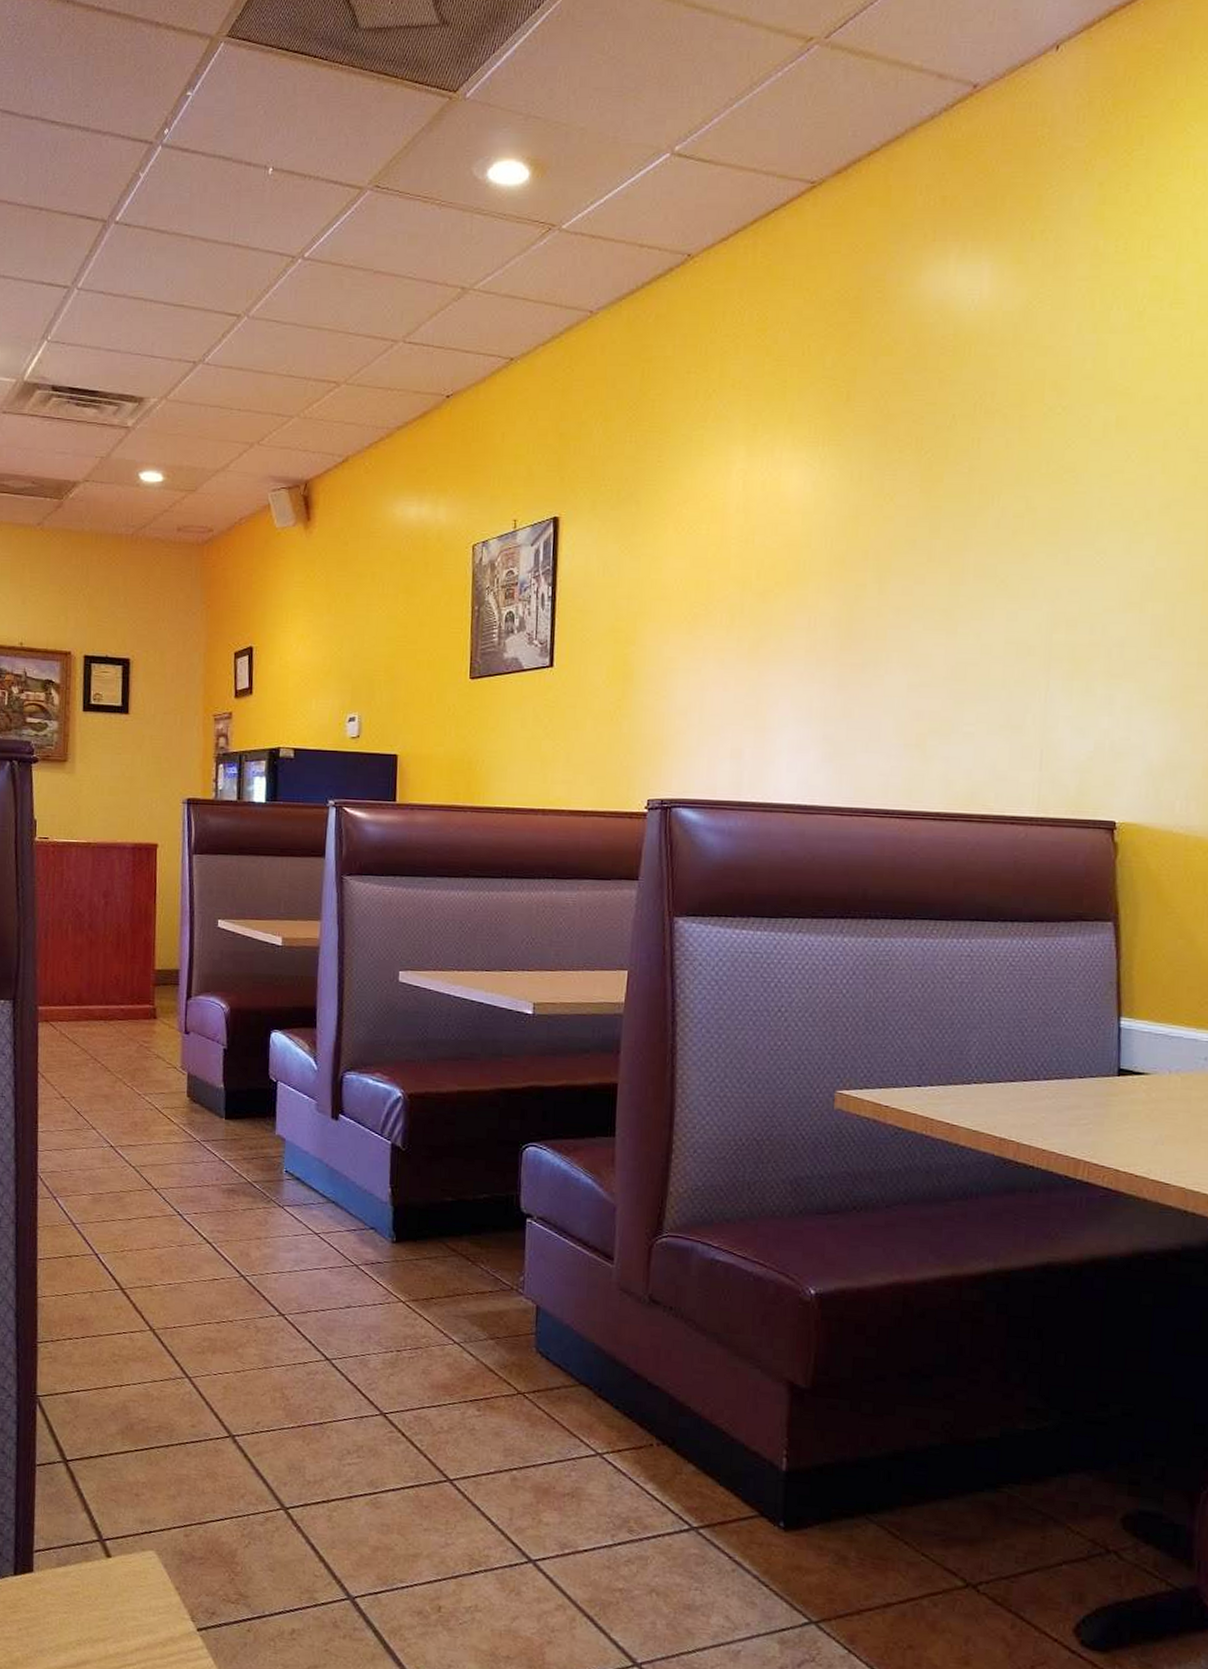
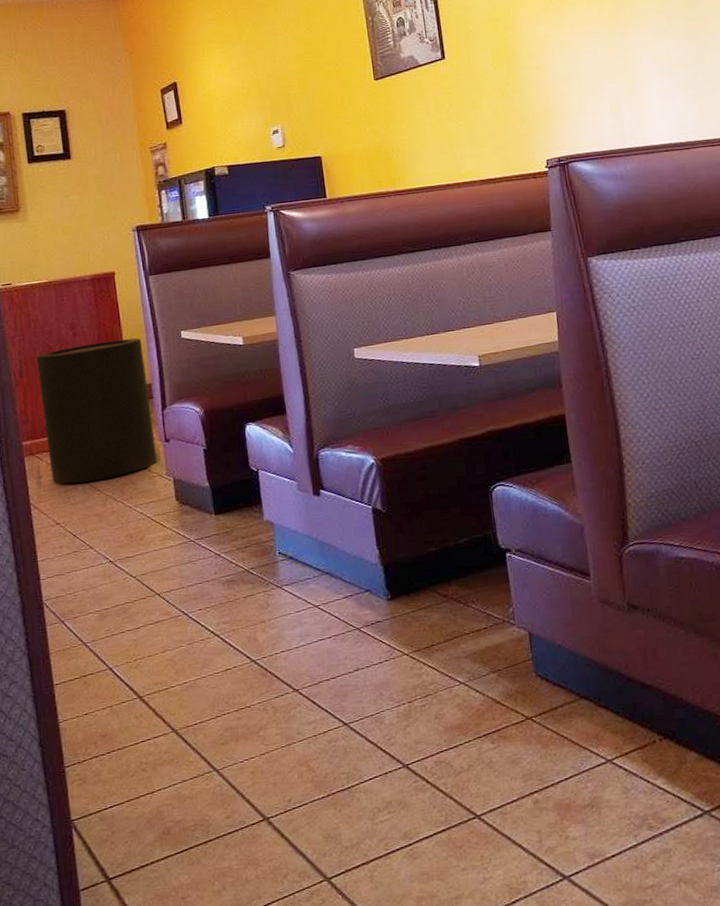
trash can: none [63,916,176,1061] -> present [36,338,157,484]

